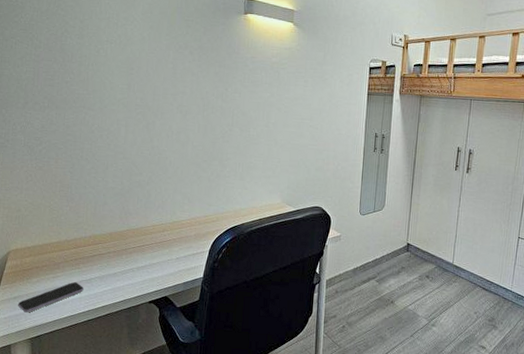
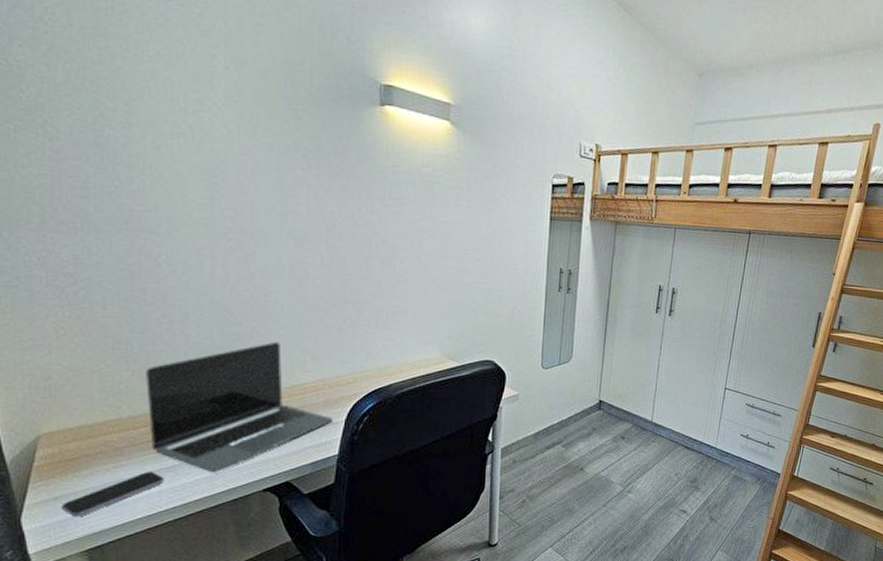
laptop: none [77,188,201,286] -> present [146,341,334,473]

